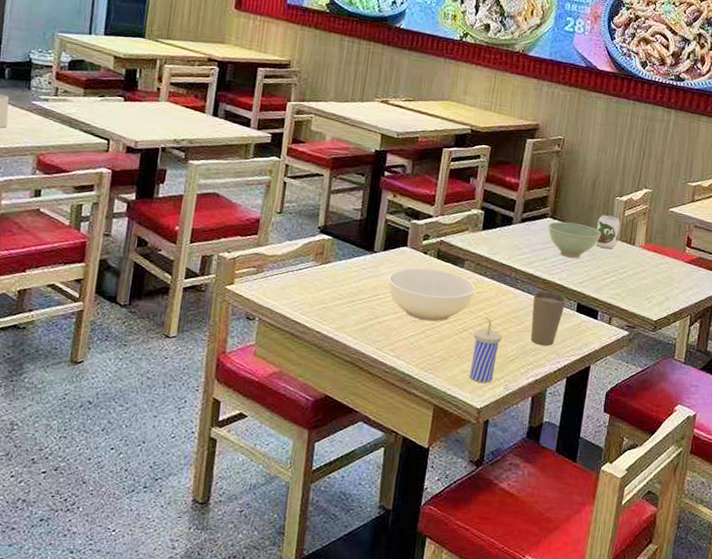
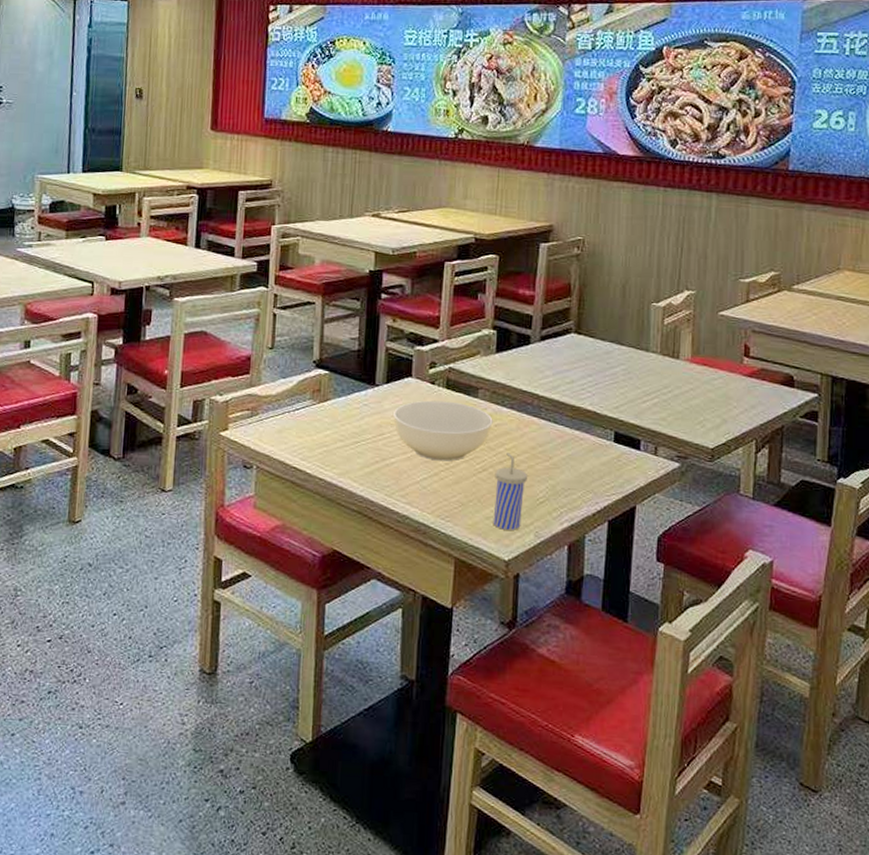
cup: present [530,290,567,346] -> none [561,419,602,484]
bowl: present [548,221,601,258] -> none [572,336,637,379]
soda can: present [595,214,621,249] -> none [631,325,660,366]

